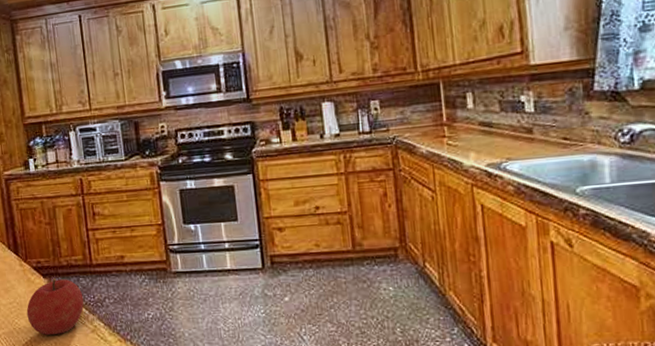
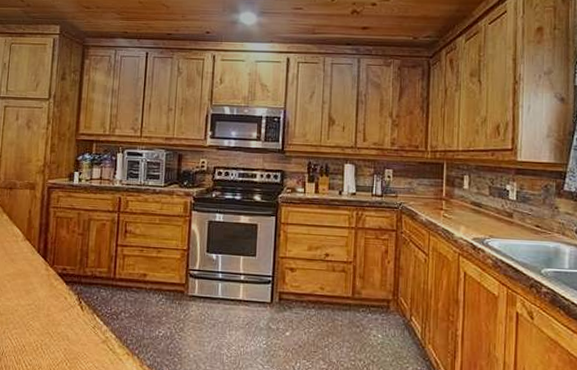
fruit: present [26,277,84,335] -> none [42,286,101,341]

